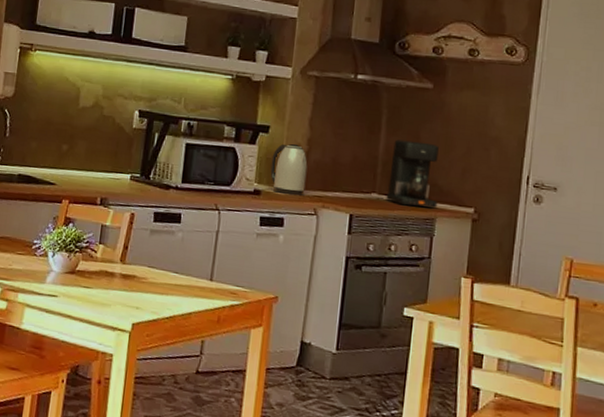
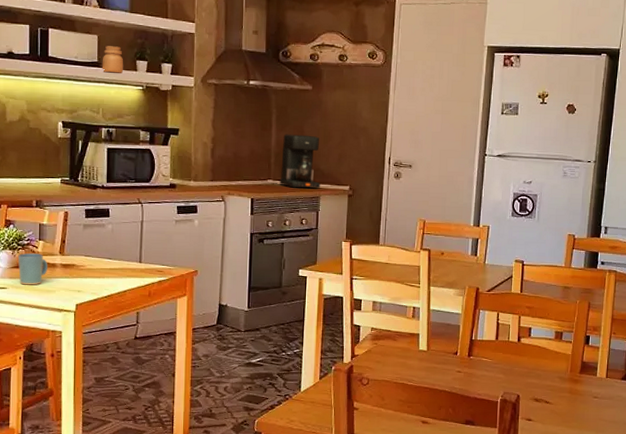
mug: none [72,257,106,296] -> present [17,253,48,285]
jar: none [188,28,214,61] -> present [101,46,124,74]
kettle: present [270,143,308,195] -> none [182,142,214,186]

